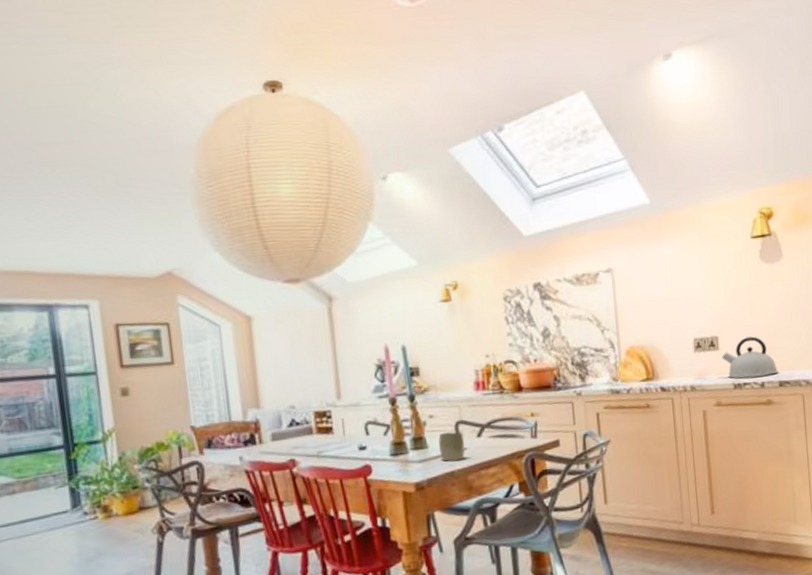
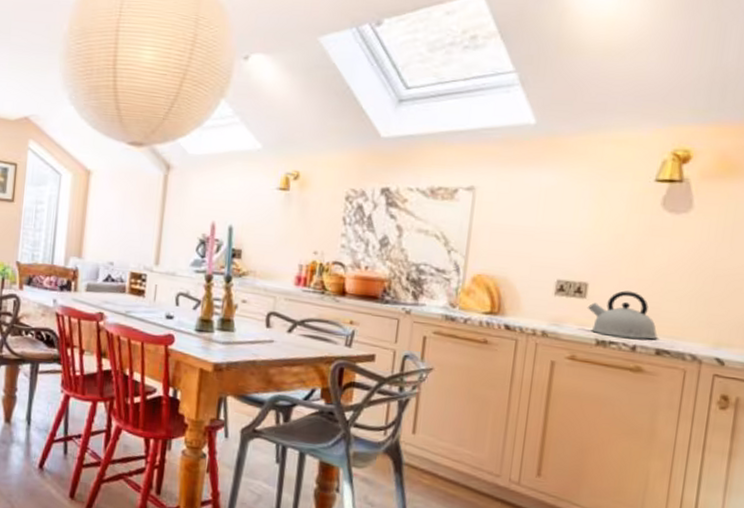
mug: present [438,432,465,461] -> none [245,320,274,351]

